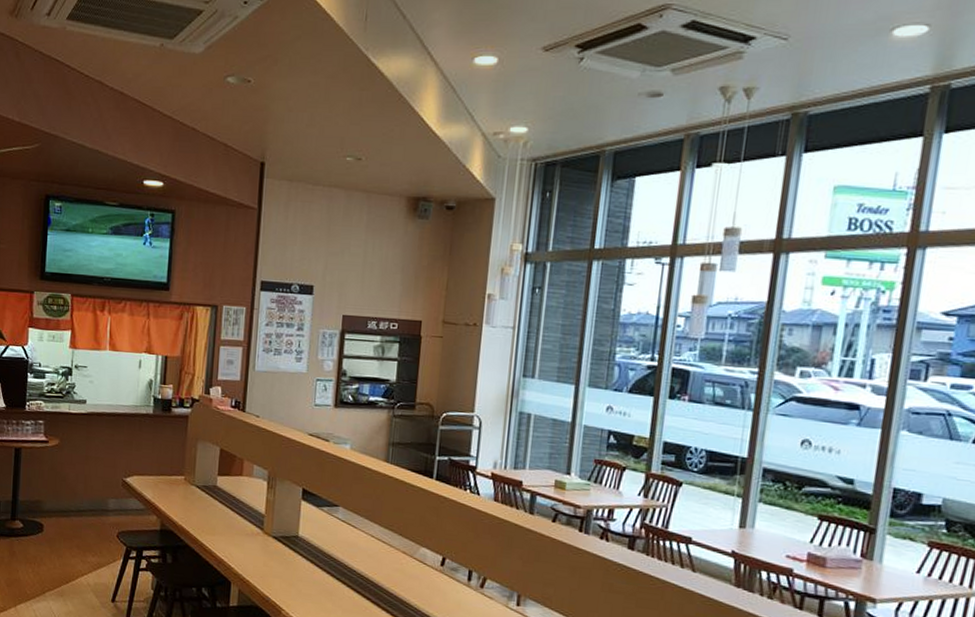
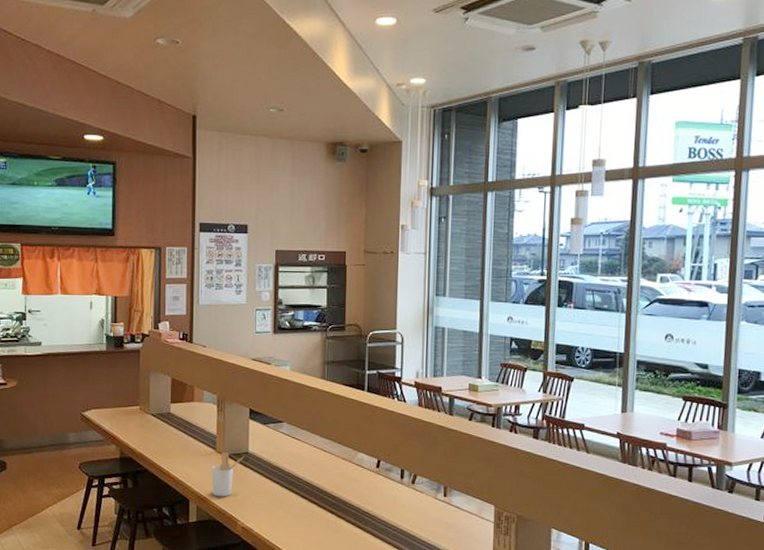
utensil holder: none [256,533,294,583] -> present [211,452,245,497]

